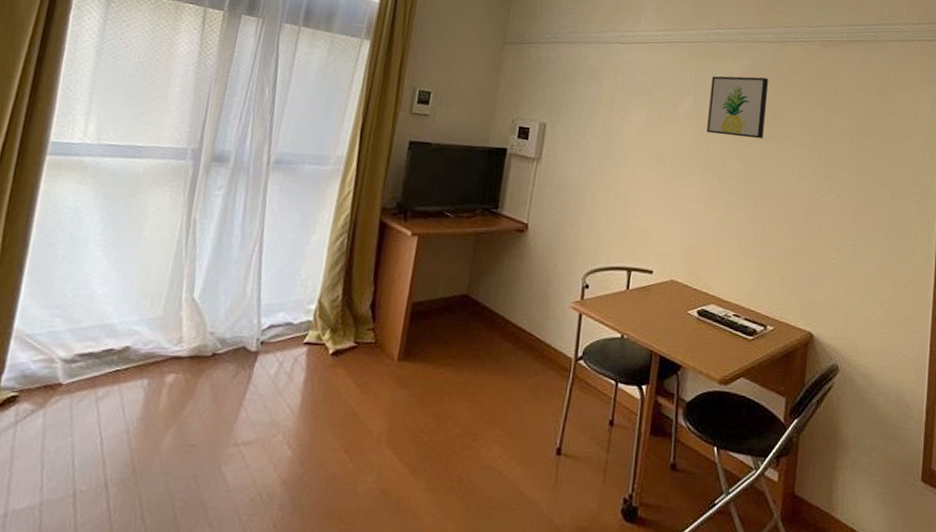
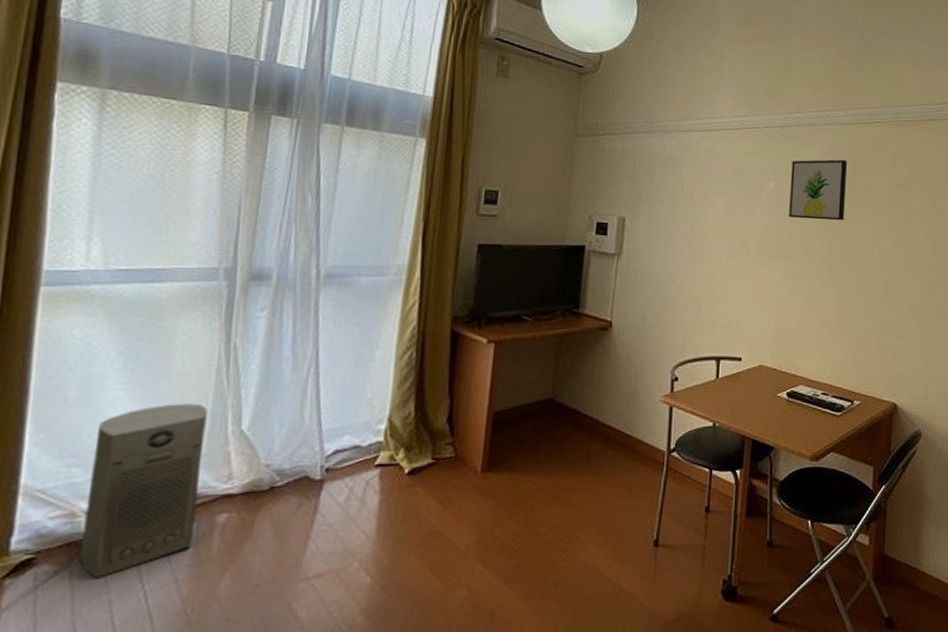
air purifier: none [51,268,167,421] -> present [78,403,207,579]

